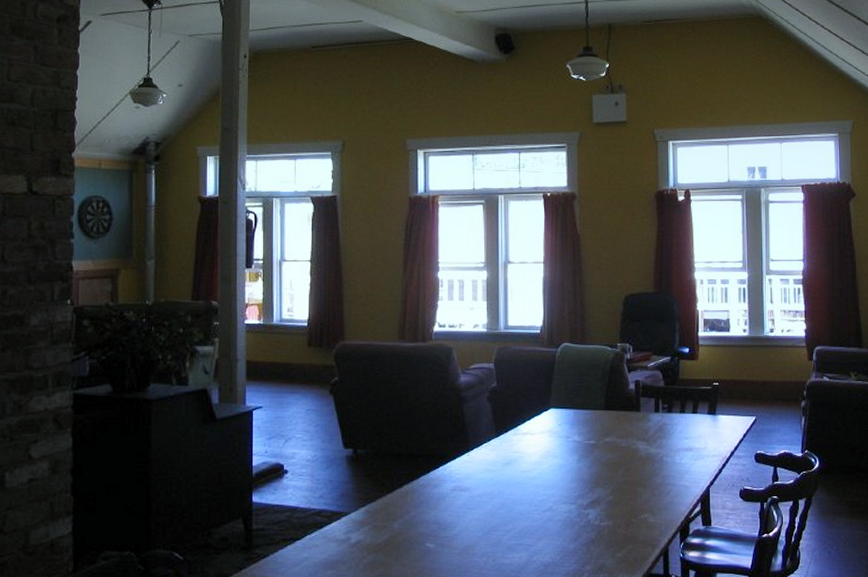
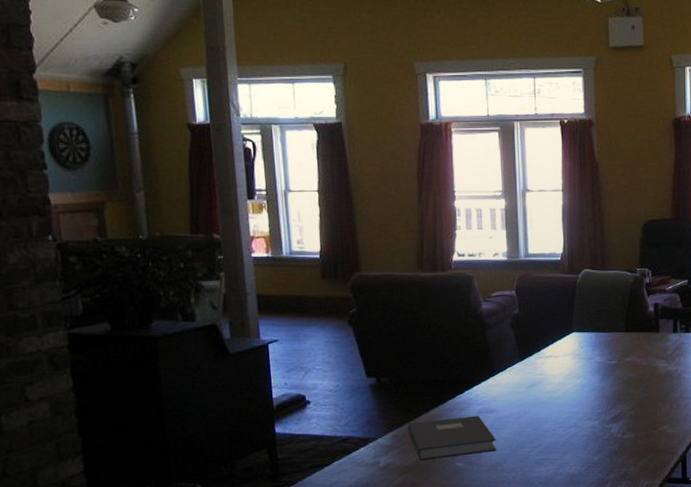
book: none [380,493,469,539] -> present [407,415,497,461]

